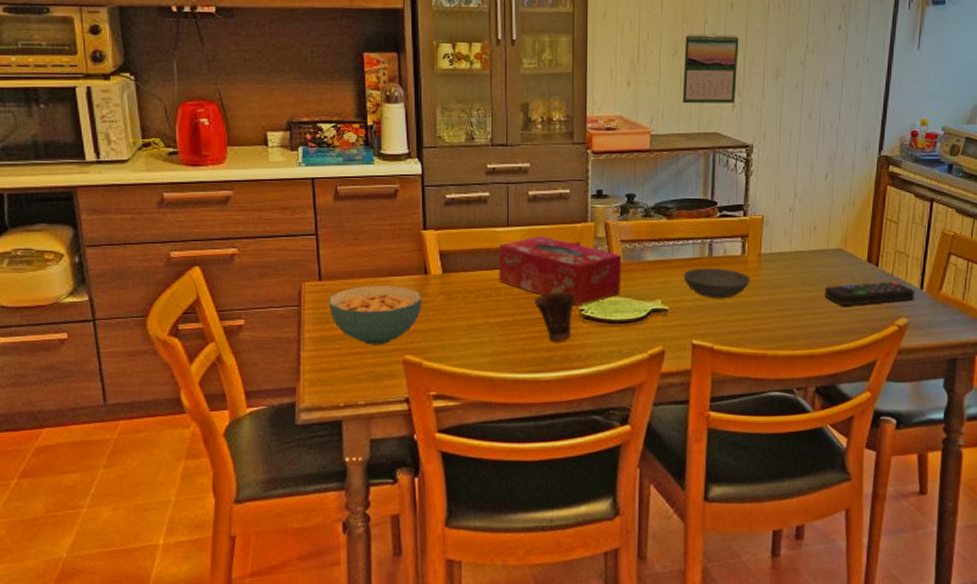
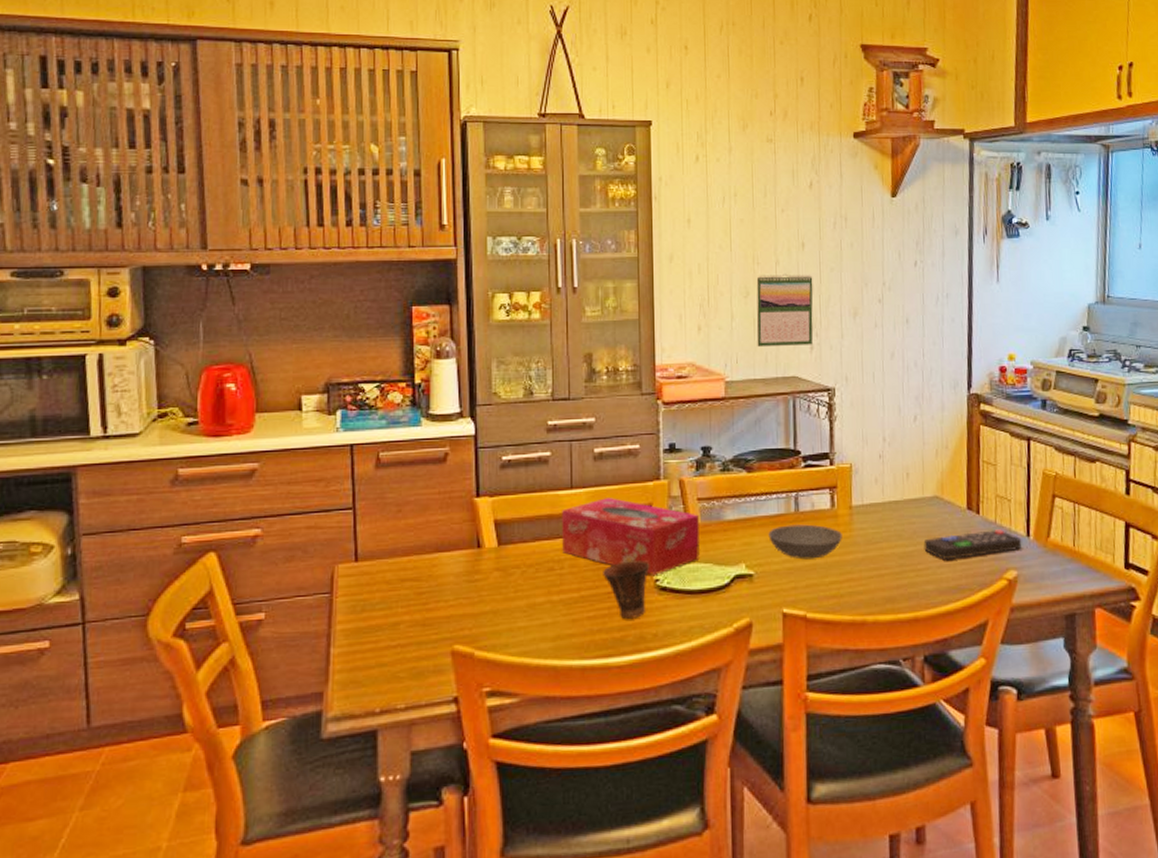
cereal bowl: present [329,285,423,345] -> none [366,563,475,636]

